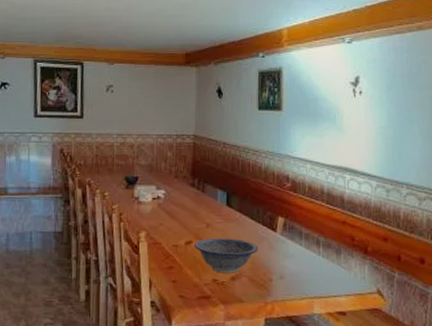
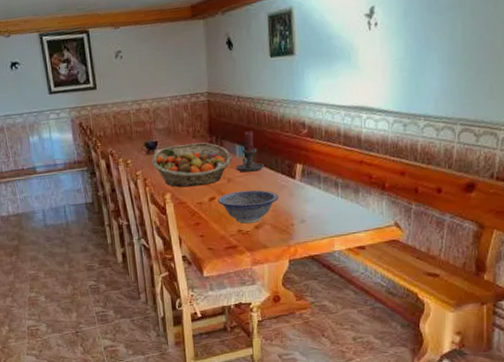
fruit basket: none [130,182,213,227] -> present [151,142,232,188]
candle holder: none [217,178,245,219] -> present [236,131,264,173]

